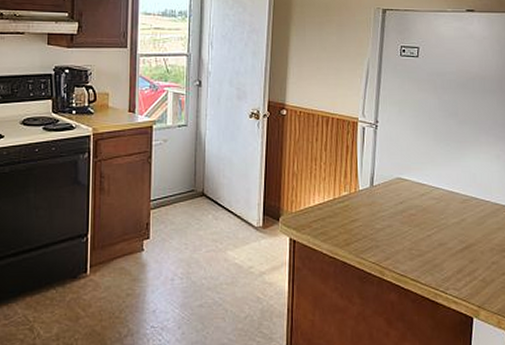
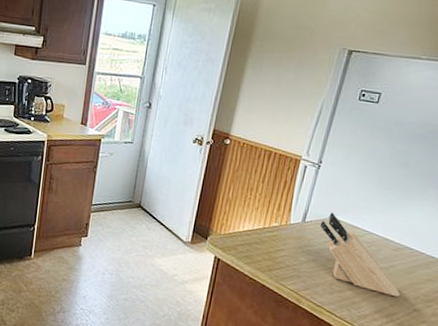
knife block: none [388,172,477,252] -> present [320,212,400,297]

